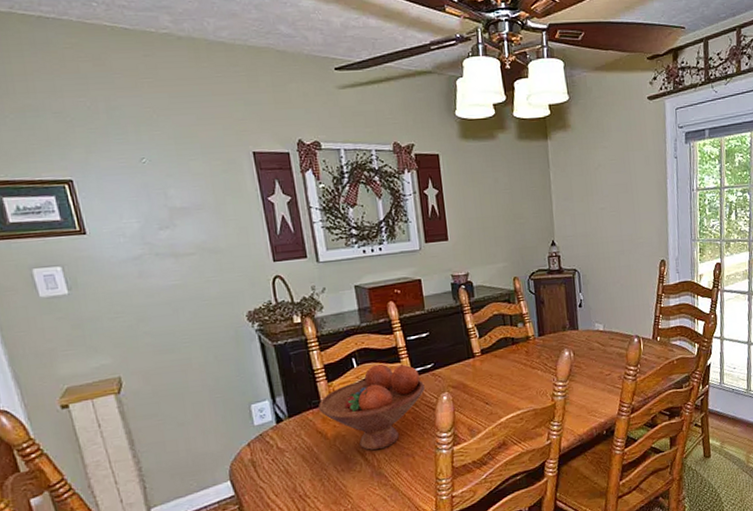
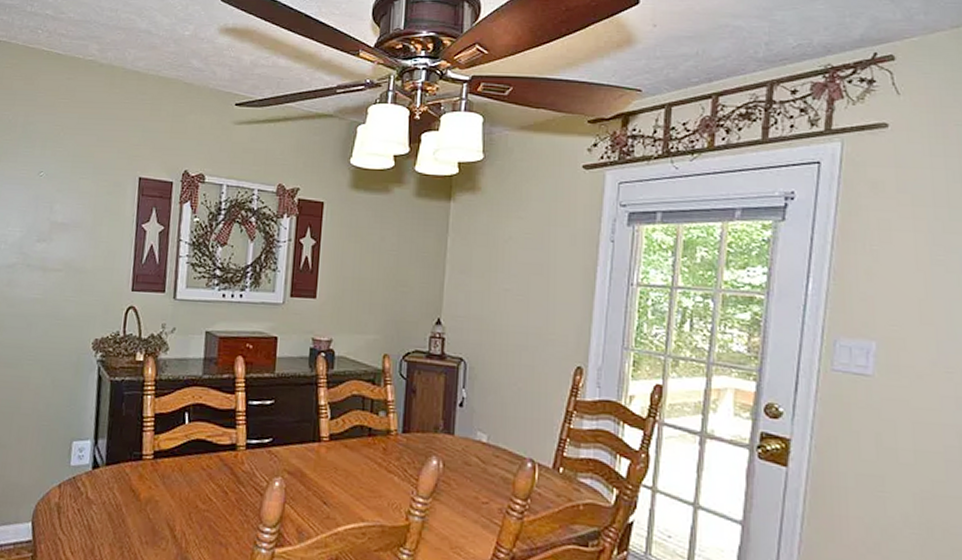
fruit bowl: present [318,363,425,451] -> none [138,425,257,529]

